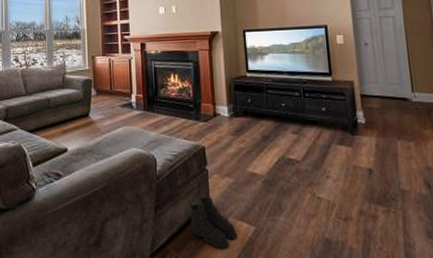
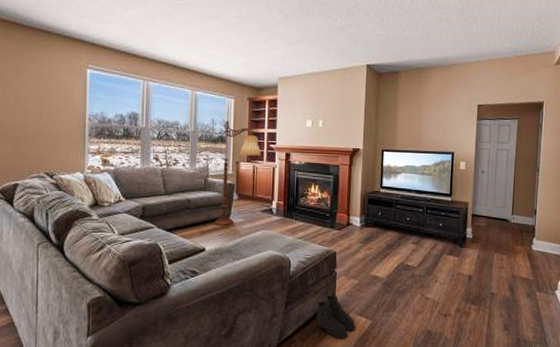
floor lamp: none [74,15,116,124] -> present [214,120,261,226]

